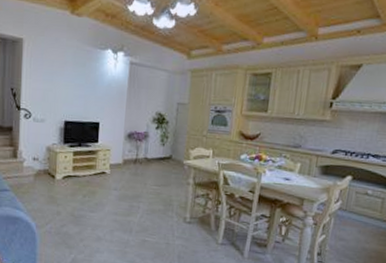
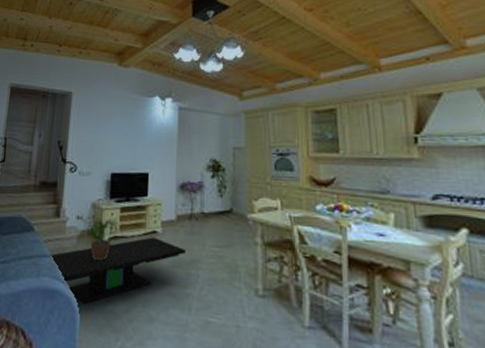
coffee table: none [10,177,130,228] -> present [50,237,185,305]
potted plant: none [42,160,72,194] -> present [86,218,119,260]

